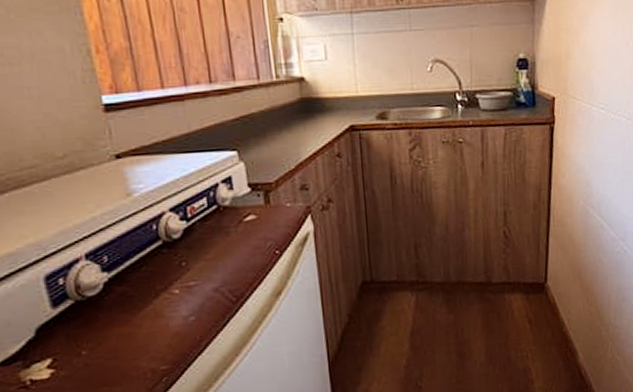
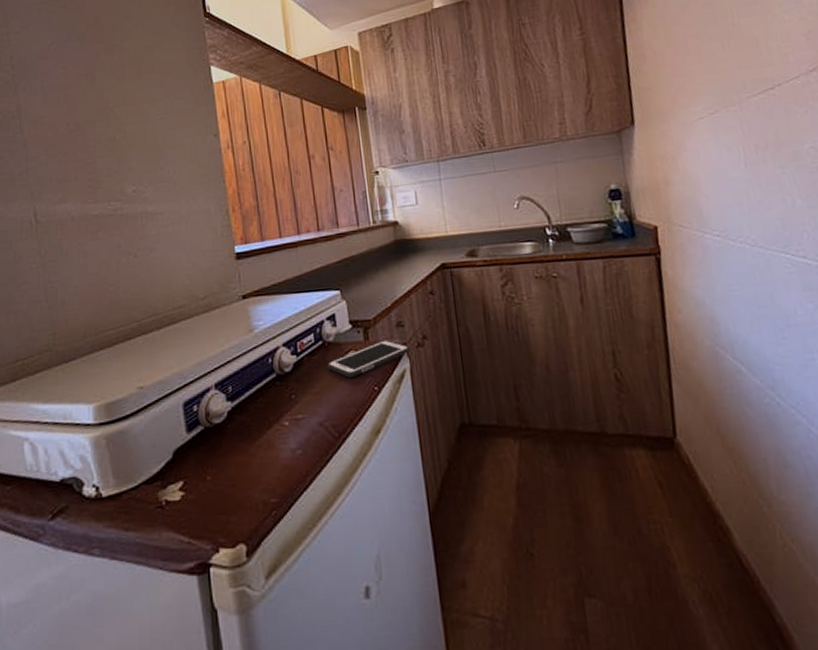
cell phone: none [223,203,314,242] -> present [327,340,410,378]

